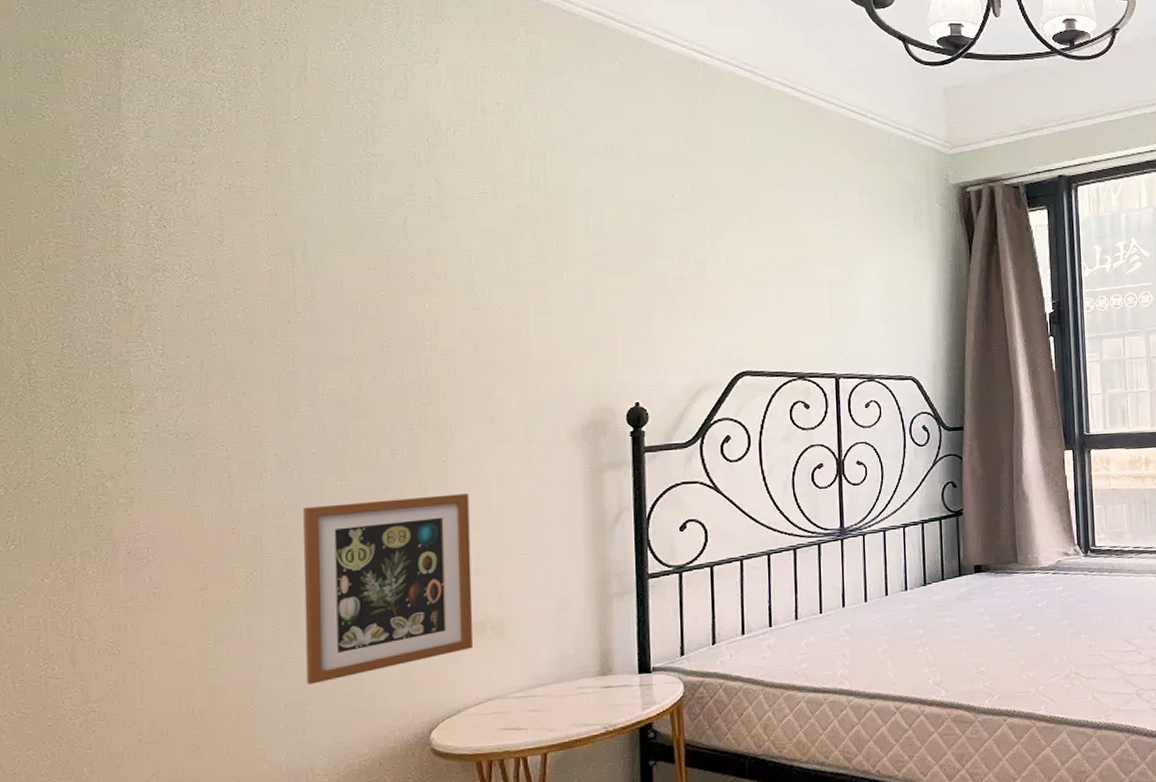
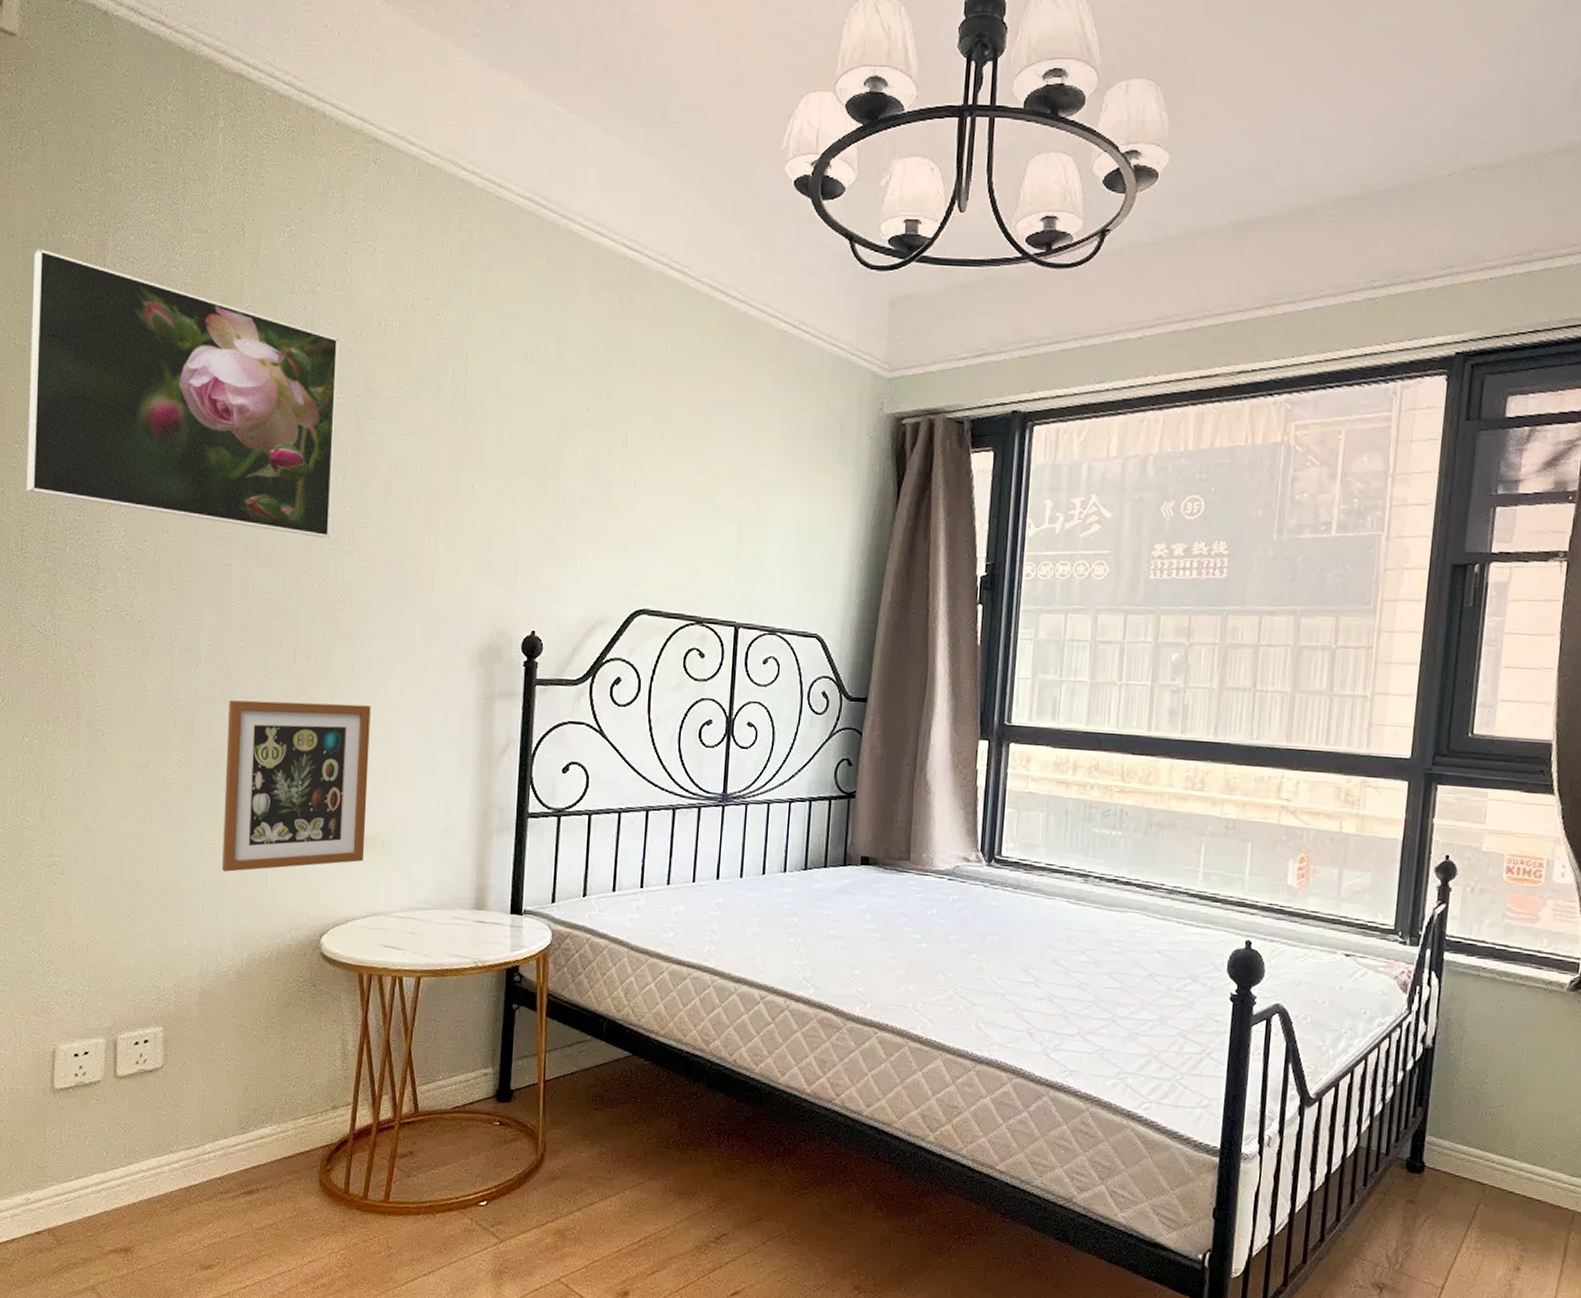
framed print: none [29,69,409,336] -> present [26,249,340,538]

